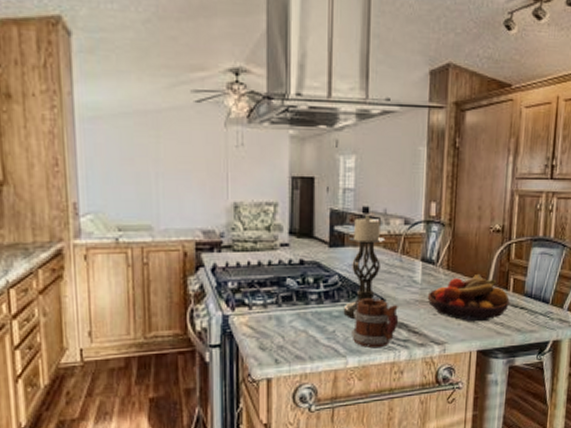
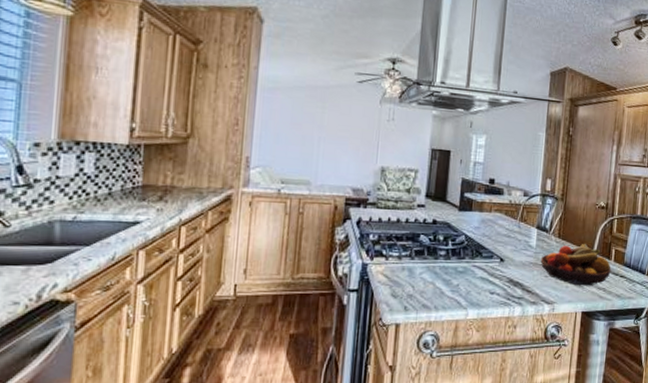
candle holder: present [343,216,386,319] -> none [467,186,507,275]
mug: present [352,298,399,349] -> none [473,258,515,303]

